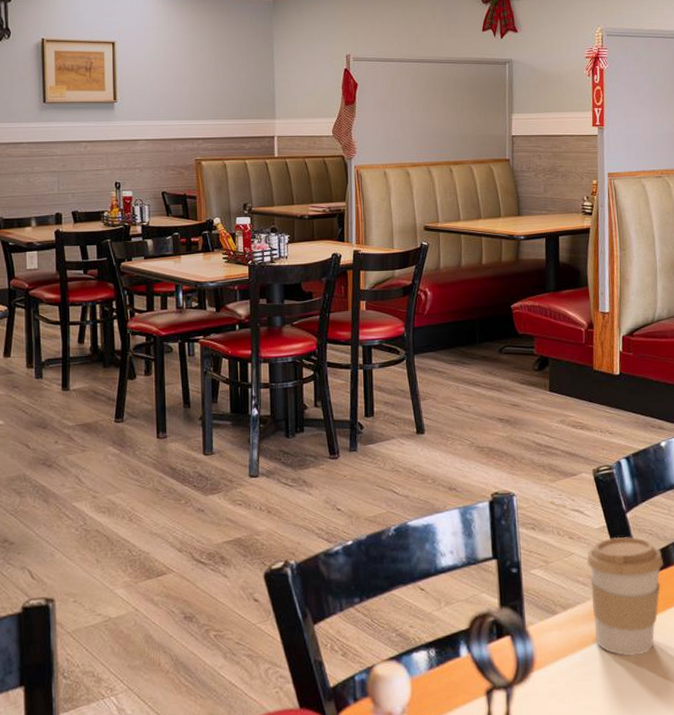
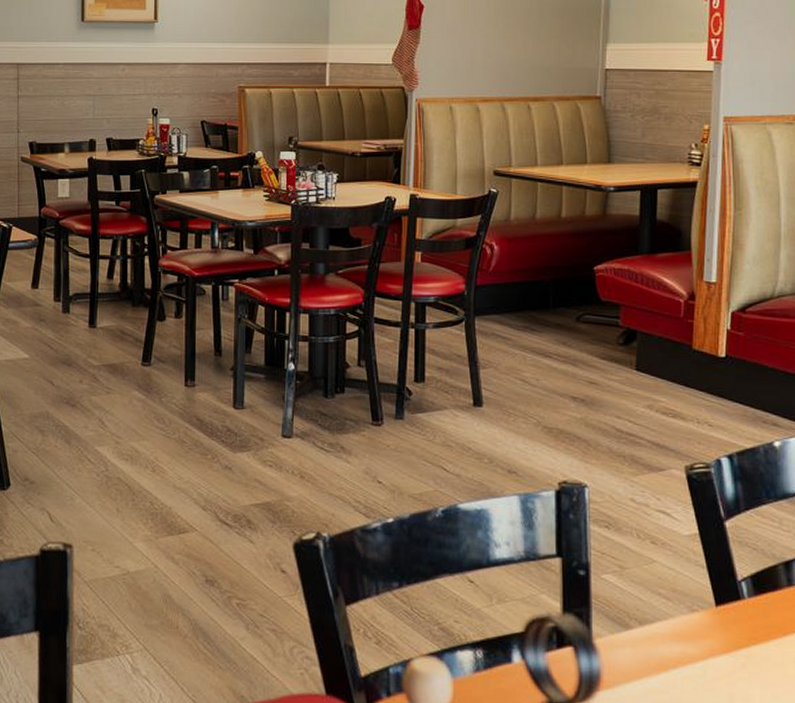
coffee cup: present [586,536,664,656] -> none [671,547,770,690]

